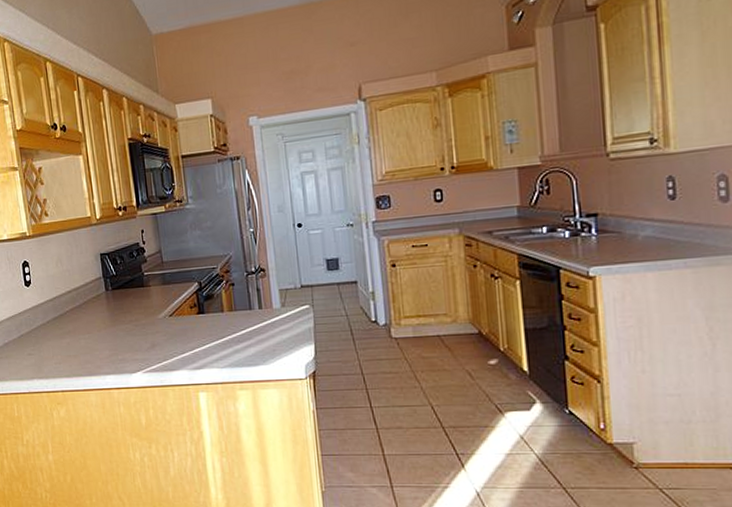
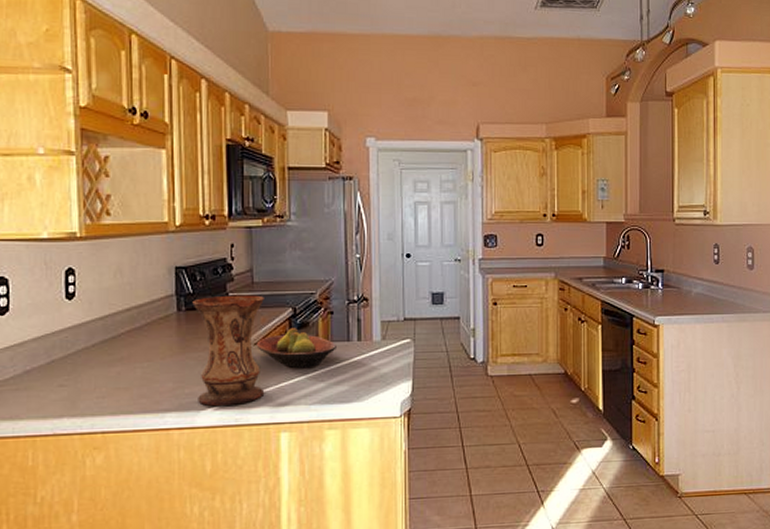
vase: none [116,273,182,370] -> present [192,295,265,407]
fruit bowl: none [171,300,240,336] -> present [256,328,336,369]

